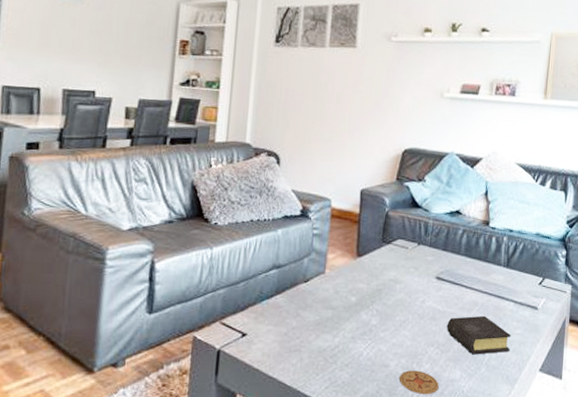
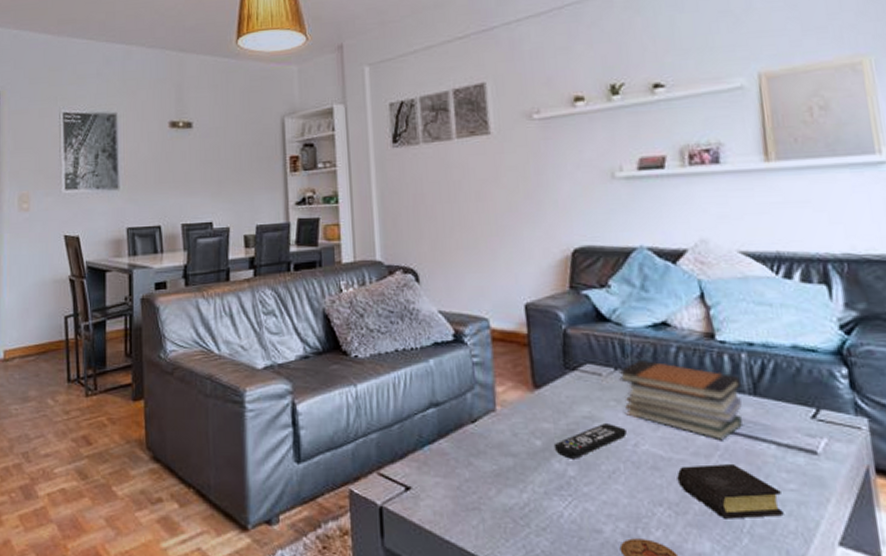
remote control: none [364,285,418,312] -> present [553,424,627,459]
book stack: none [420,237,500,298] -> present [618,359,742,439]

